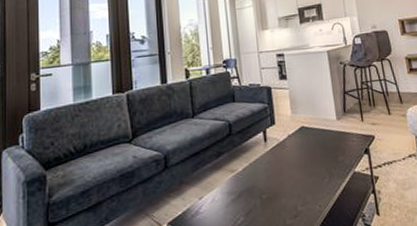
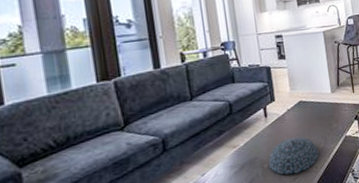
bowl: none [267,167,324,211] -> present [269,136,320,176]

